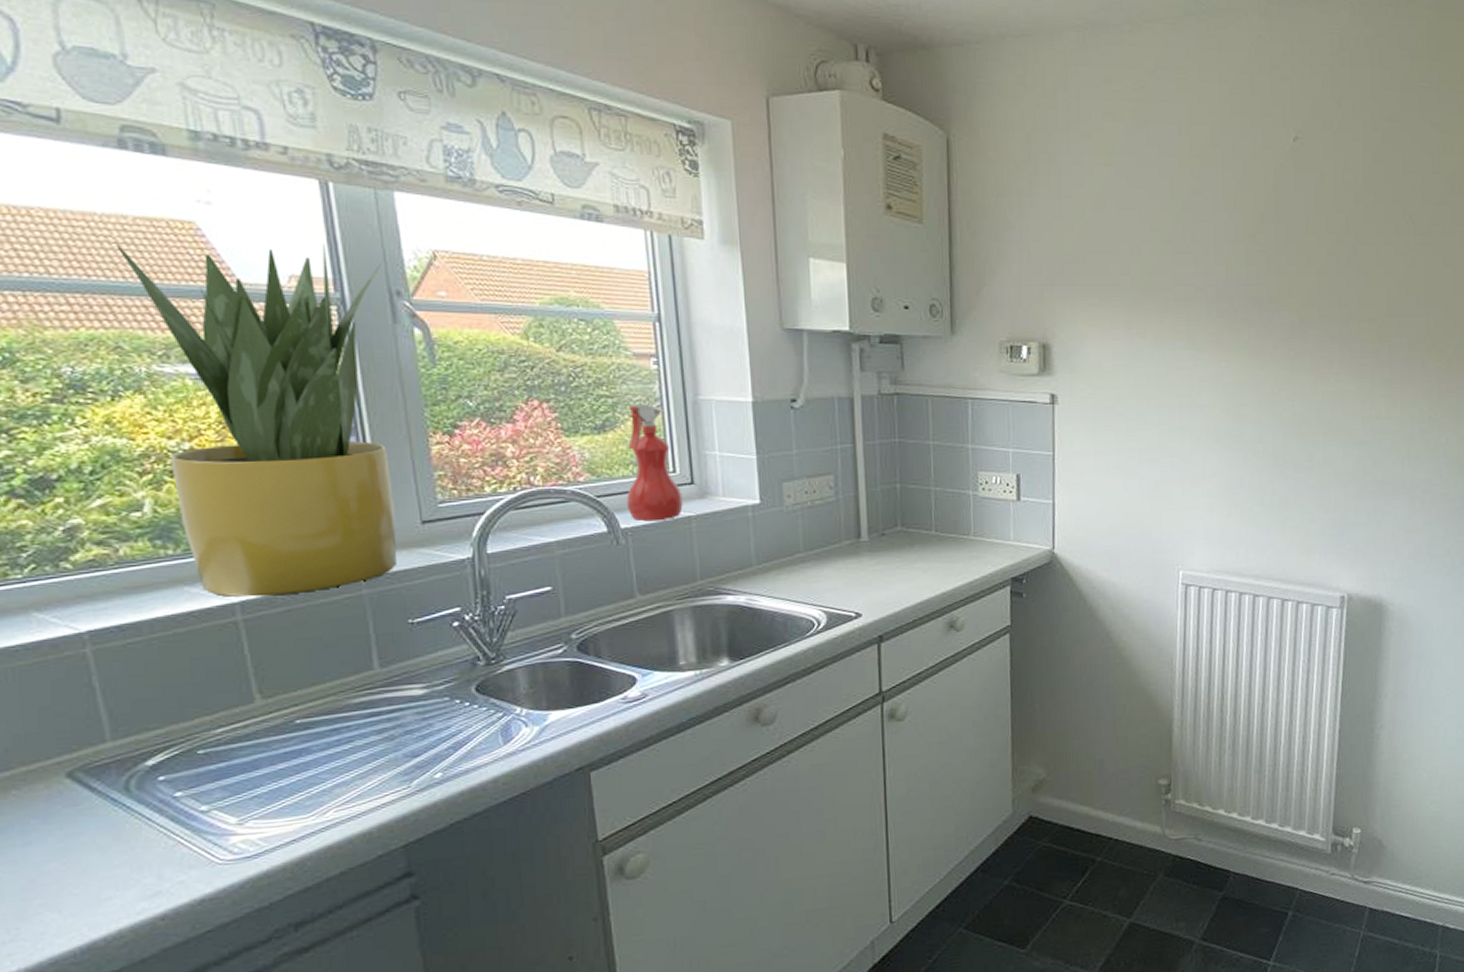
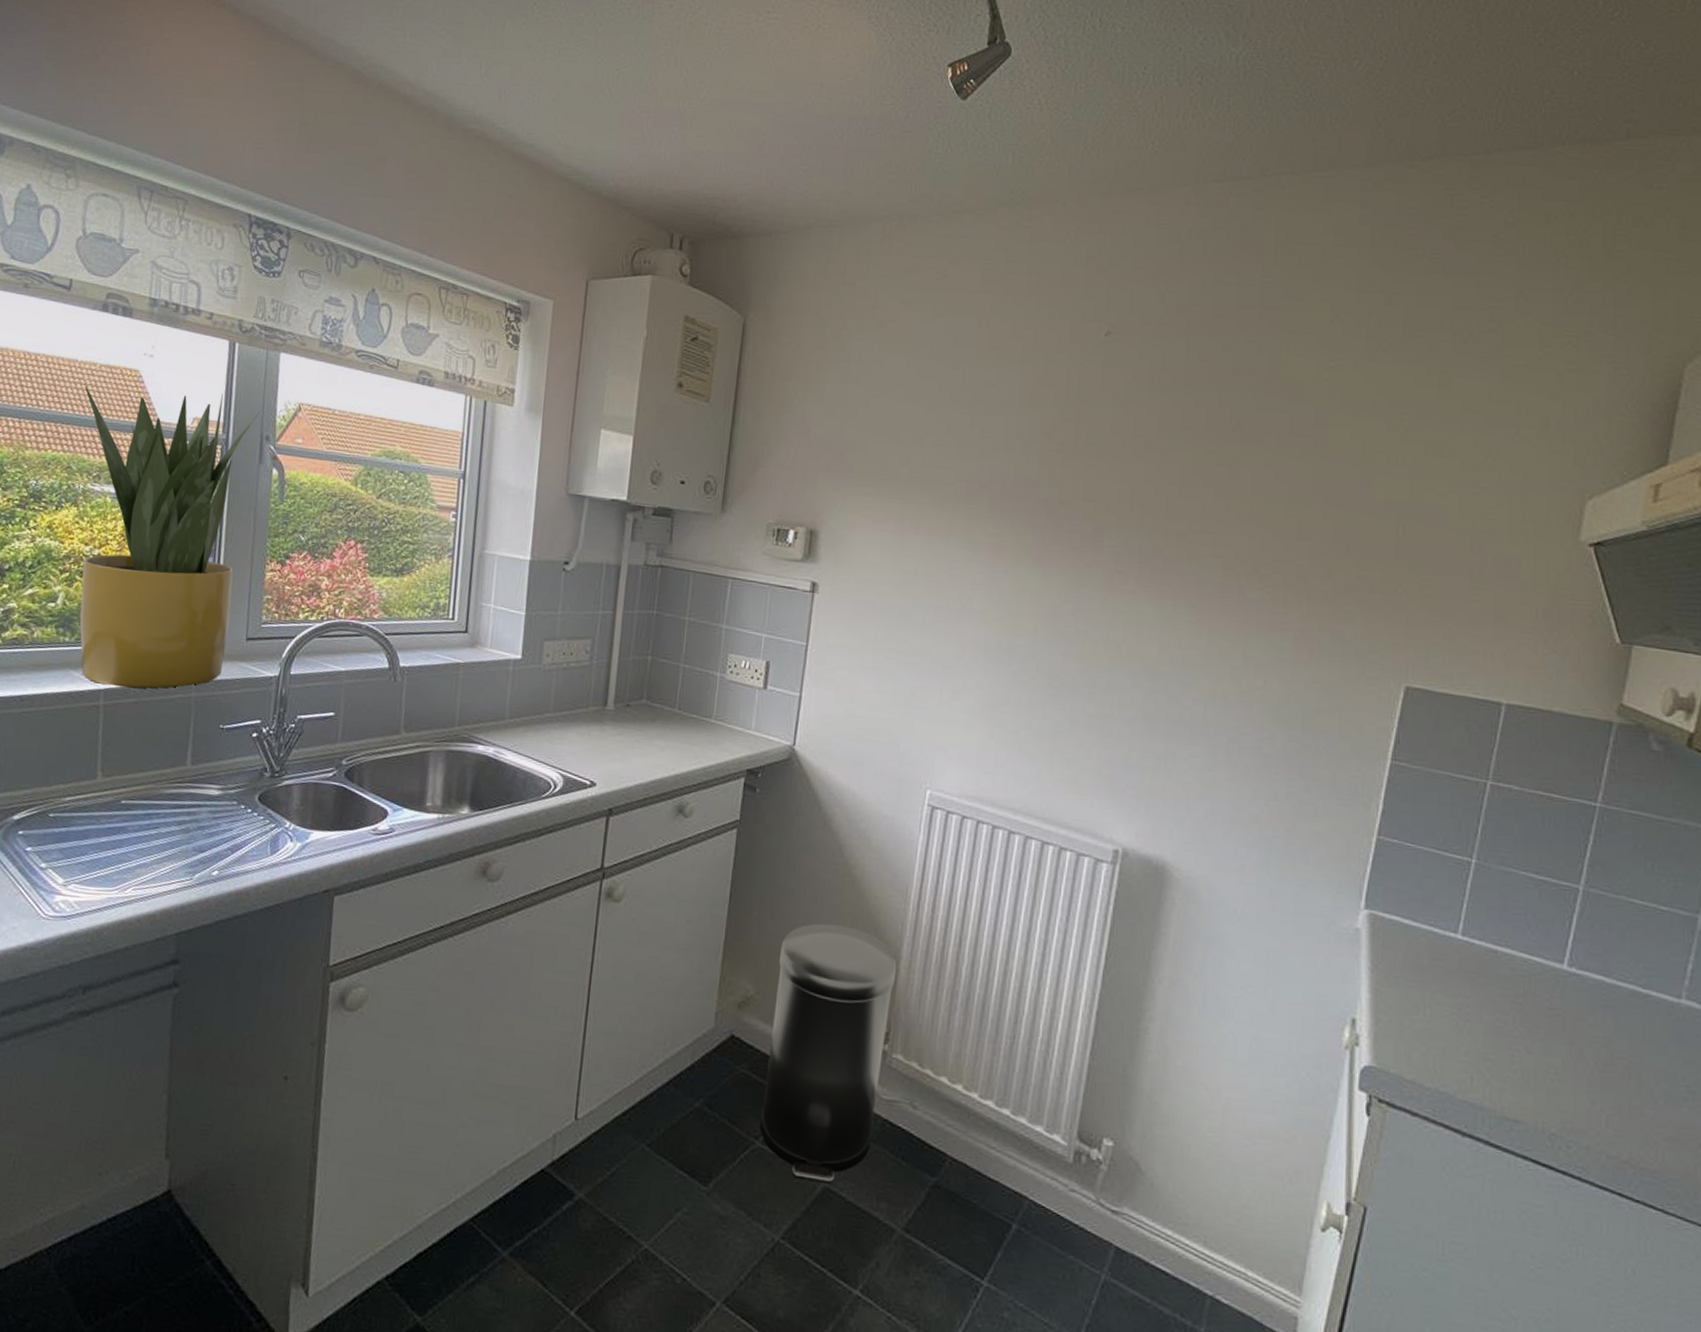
spray bottle: present [626,404,683,521] -> none [408,552,456,663]
pedal bin: none [1065,701,1171,922] -> present [759,923,897,1185]

